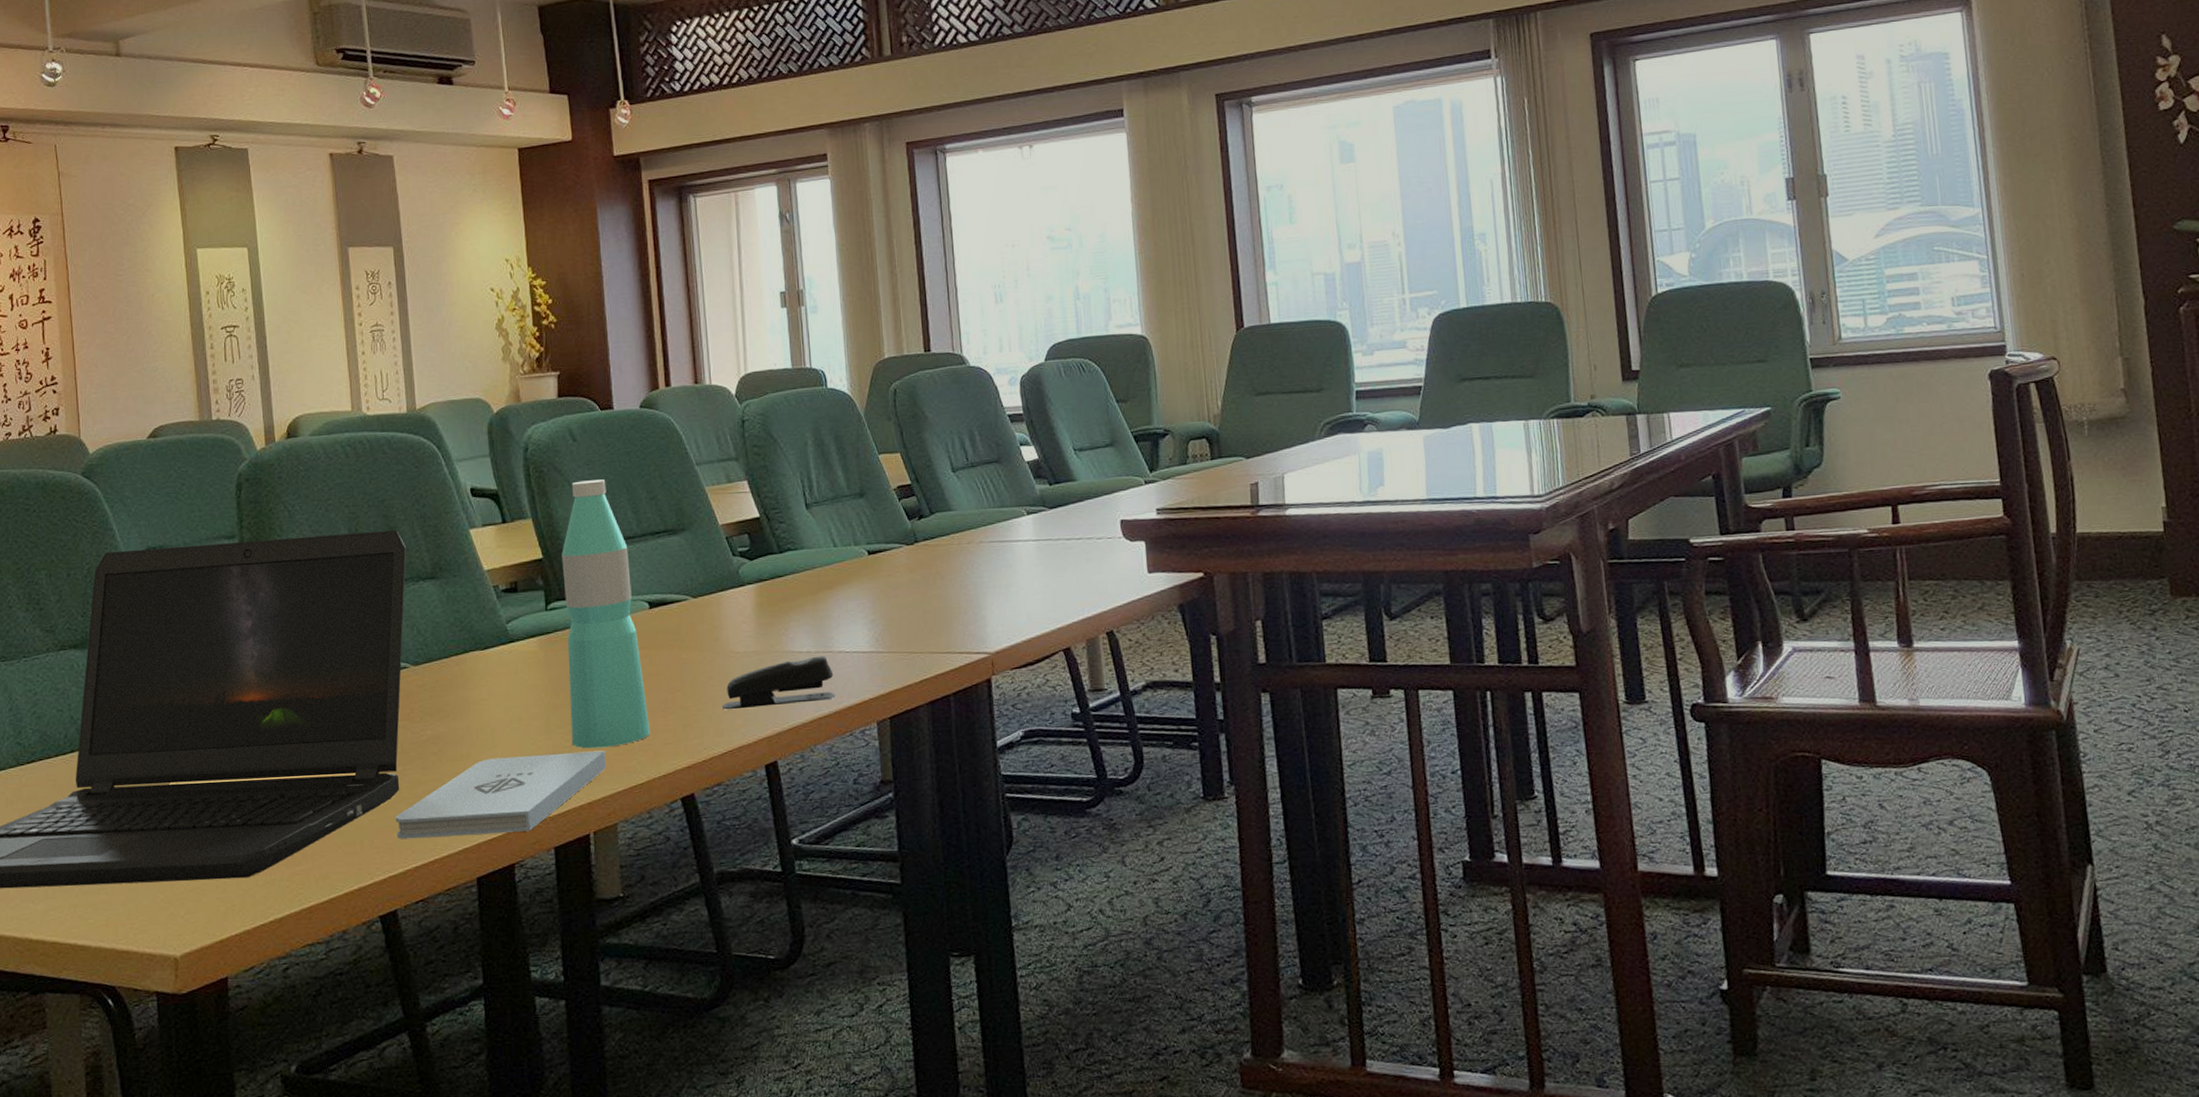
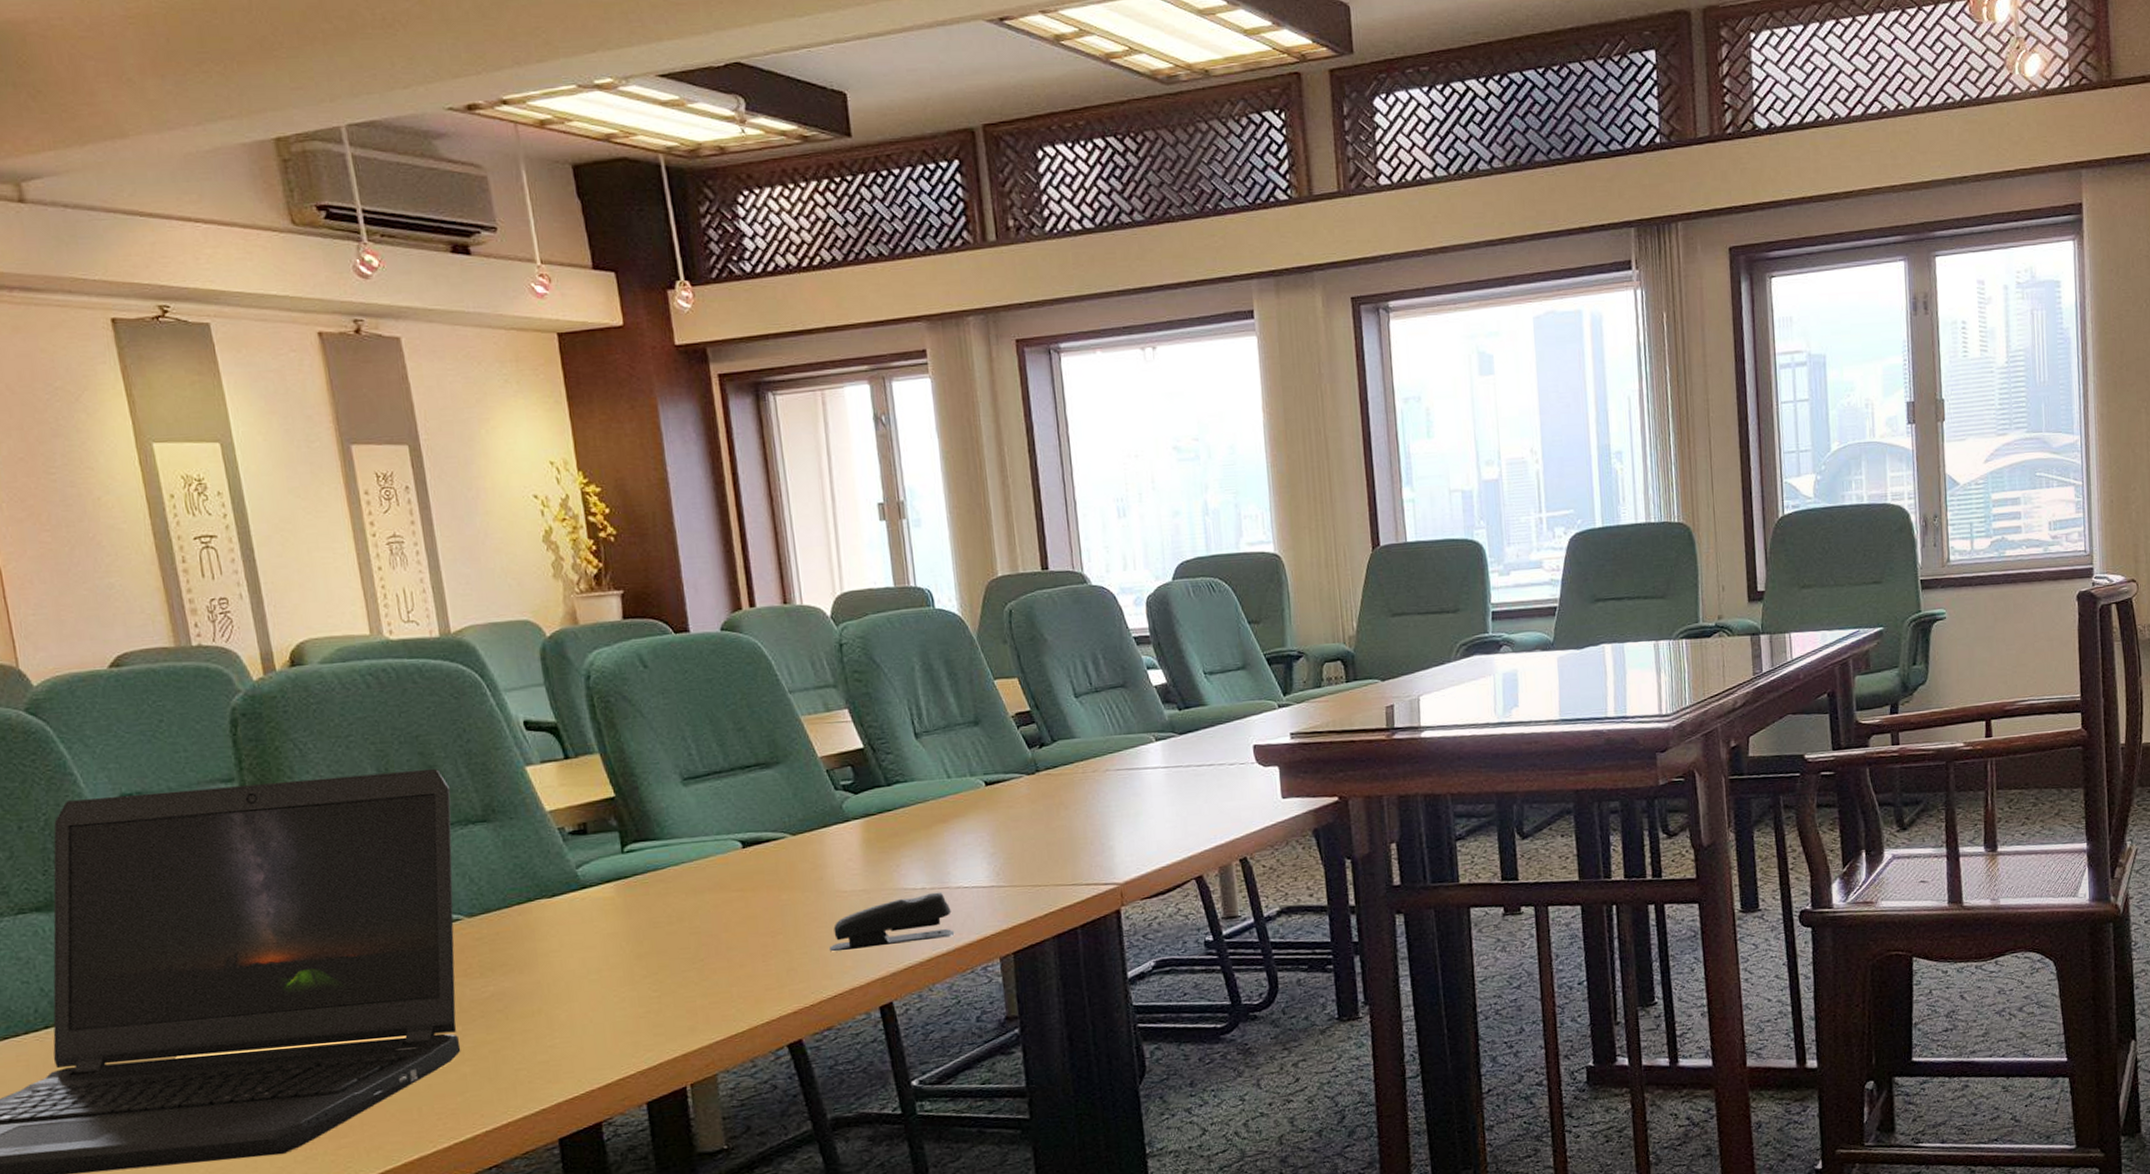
notepad: present [396,750,607,839] -> none [458,999,702,1104]
water bottle: present [562,479,650,749] -> none [637,709,750,999]

